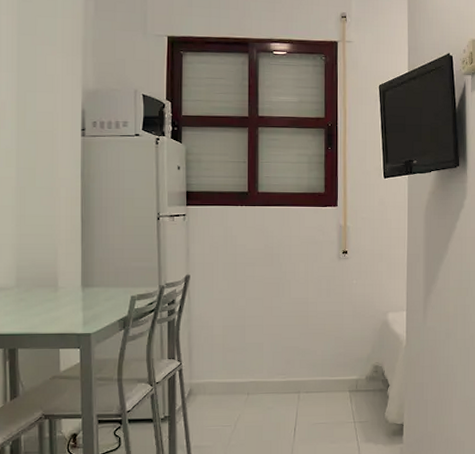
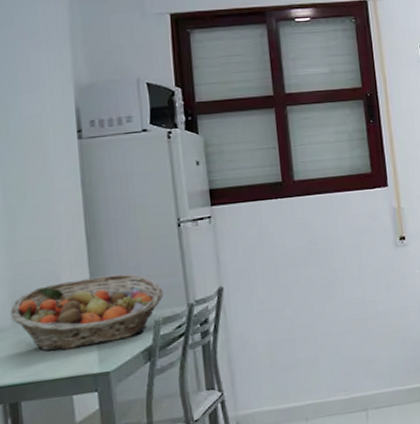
fruit basket: none [15,254,141,311] -> present [10,274,164,352]

